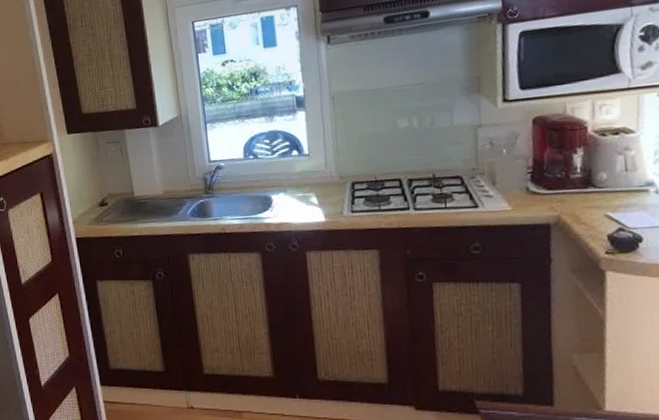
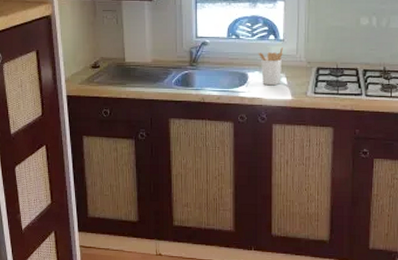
utensil holder: none [280,163,311,208] -> present [258,47,284,86]

